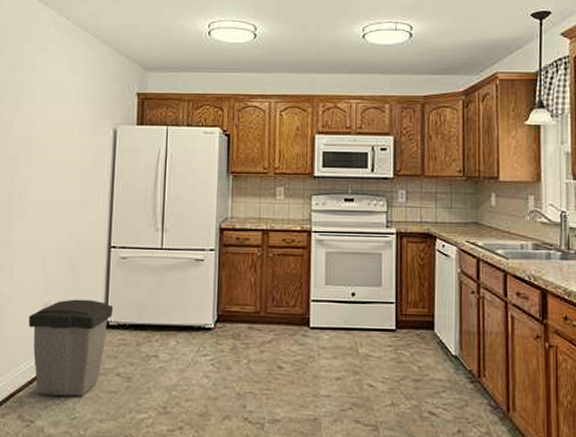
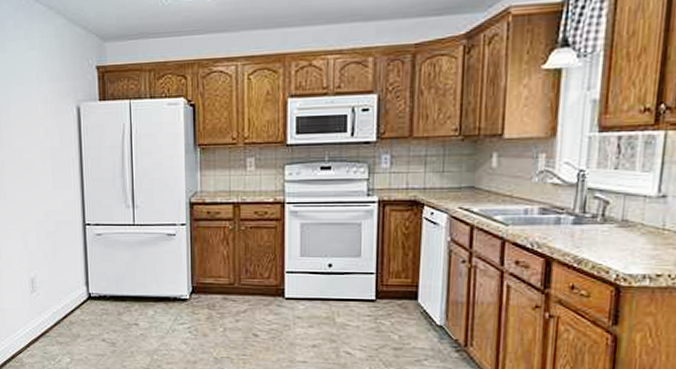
trash can: present [28,299,114,397] -> none [19,273,94,359]

